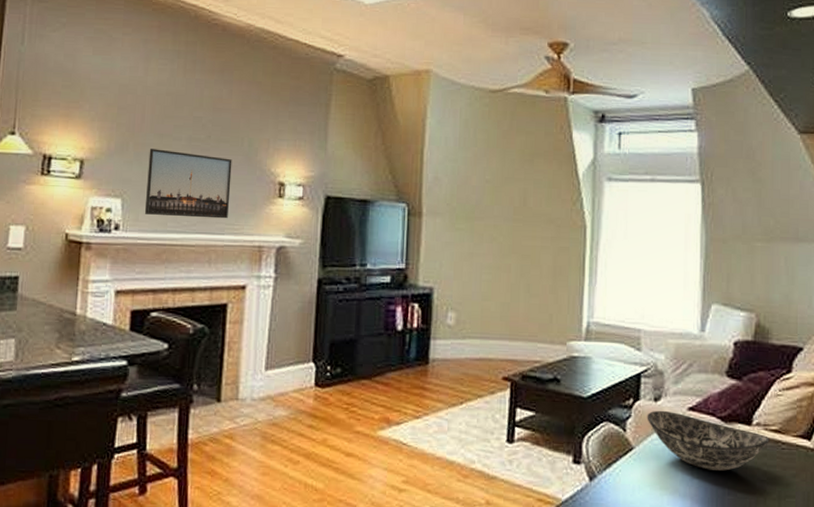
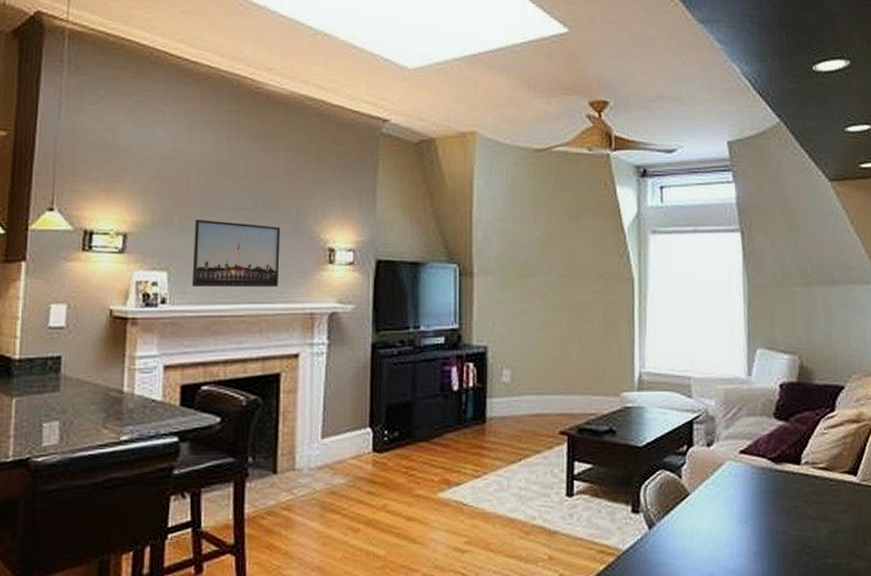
bowl: present [647,410,770,471] -> none [701,455,818,511]

